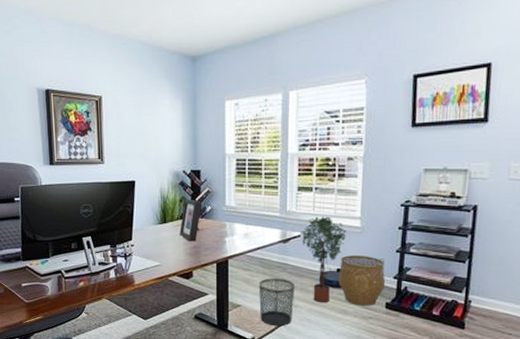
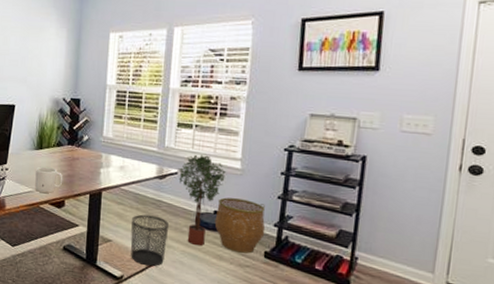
mug: none [160,240,190,266] -> present [34,166,63,194]
picture frame: present [179,199,203,242] -> none [55,126,80,170]

